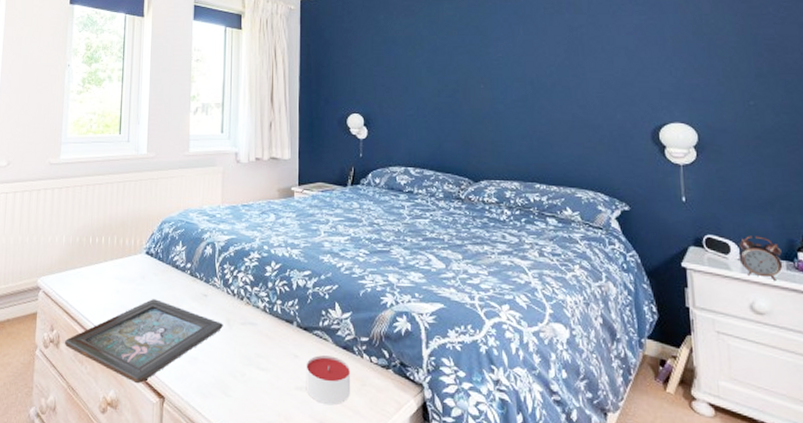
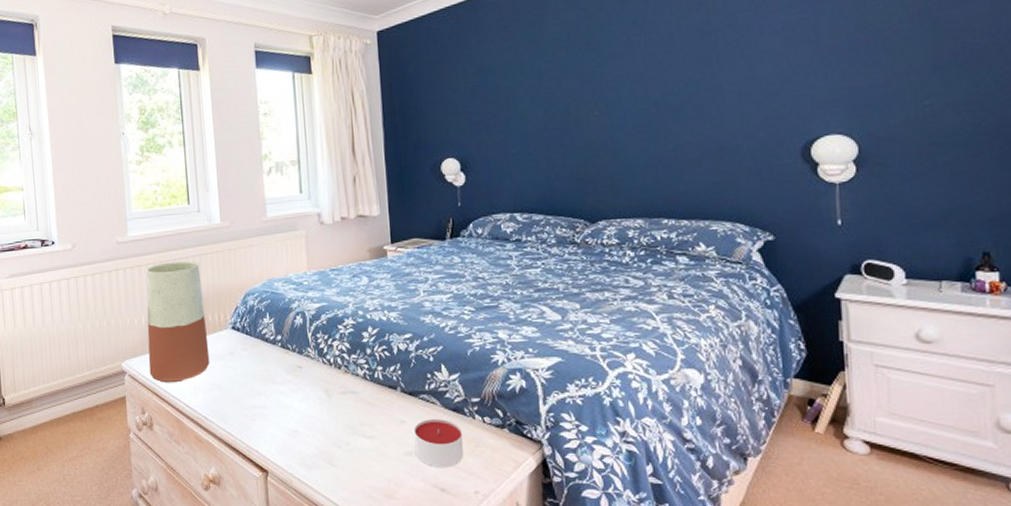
vase: none [63,186,123,302] -> present [145,261,210,382]
decorative tray: present [64,299,223,384] -> none [157,375,322,460]
alarm clock: present [738,236,783,281] -> none [904,256,957,305]

